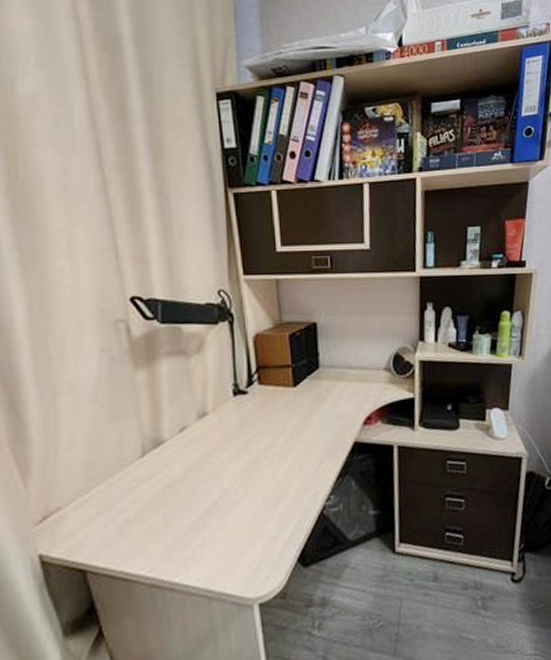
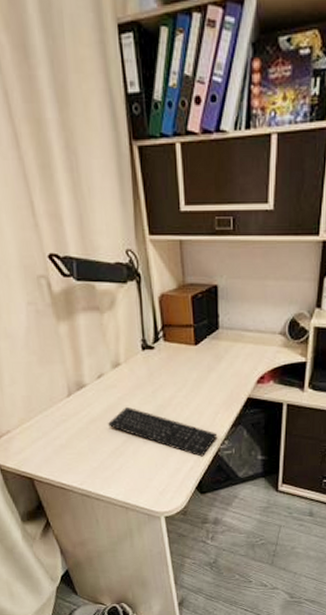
keyboard: none [190,463,322,519] -> present [108,406,218,457]

